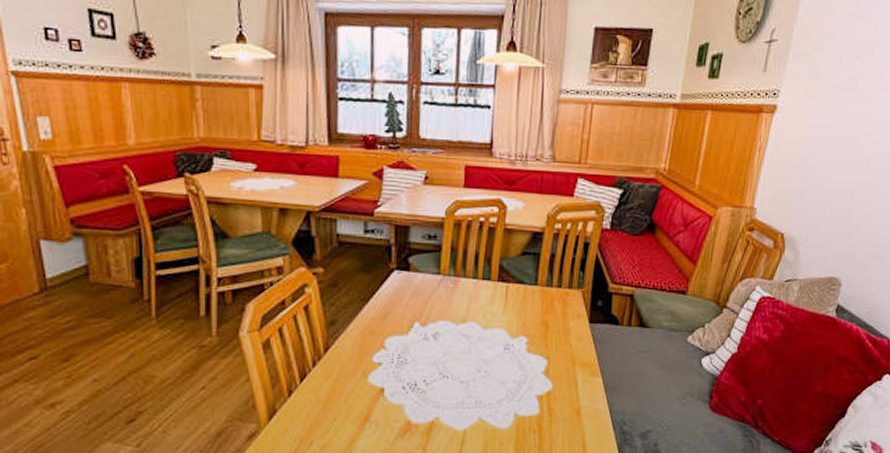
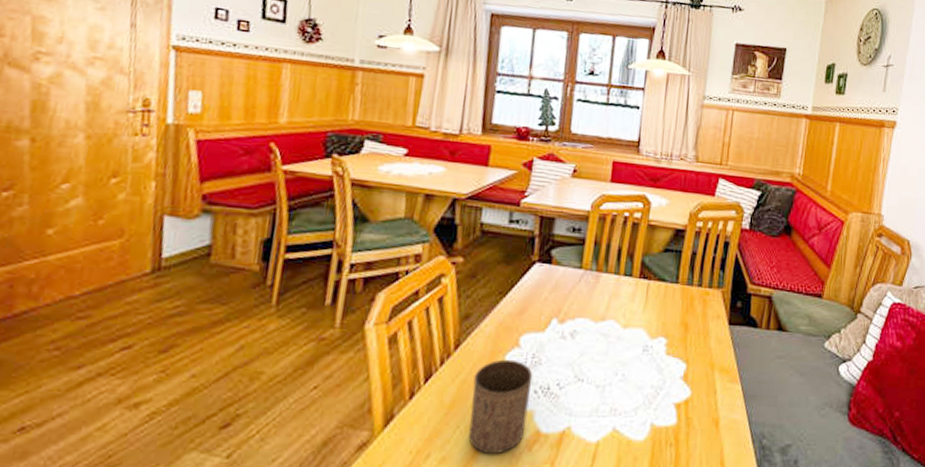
cup: none [345,360,400,441] -> present [468,359,533,453]

